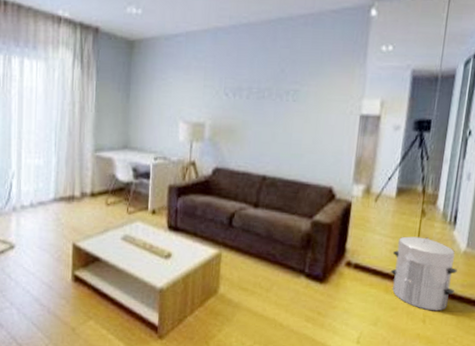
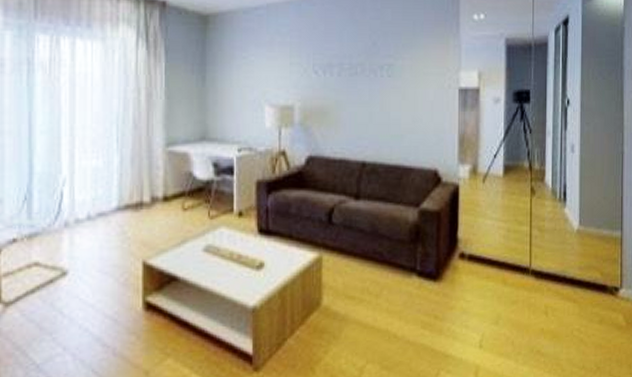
waste bin: present [390,236,457,312] -> none [506,218,573,301]

